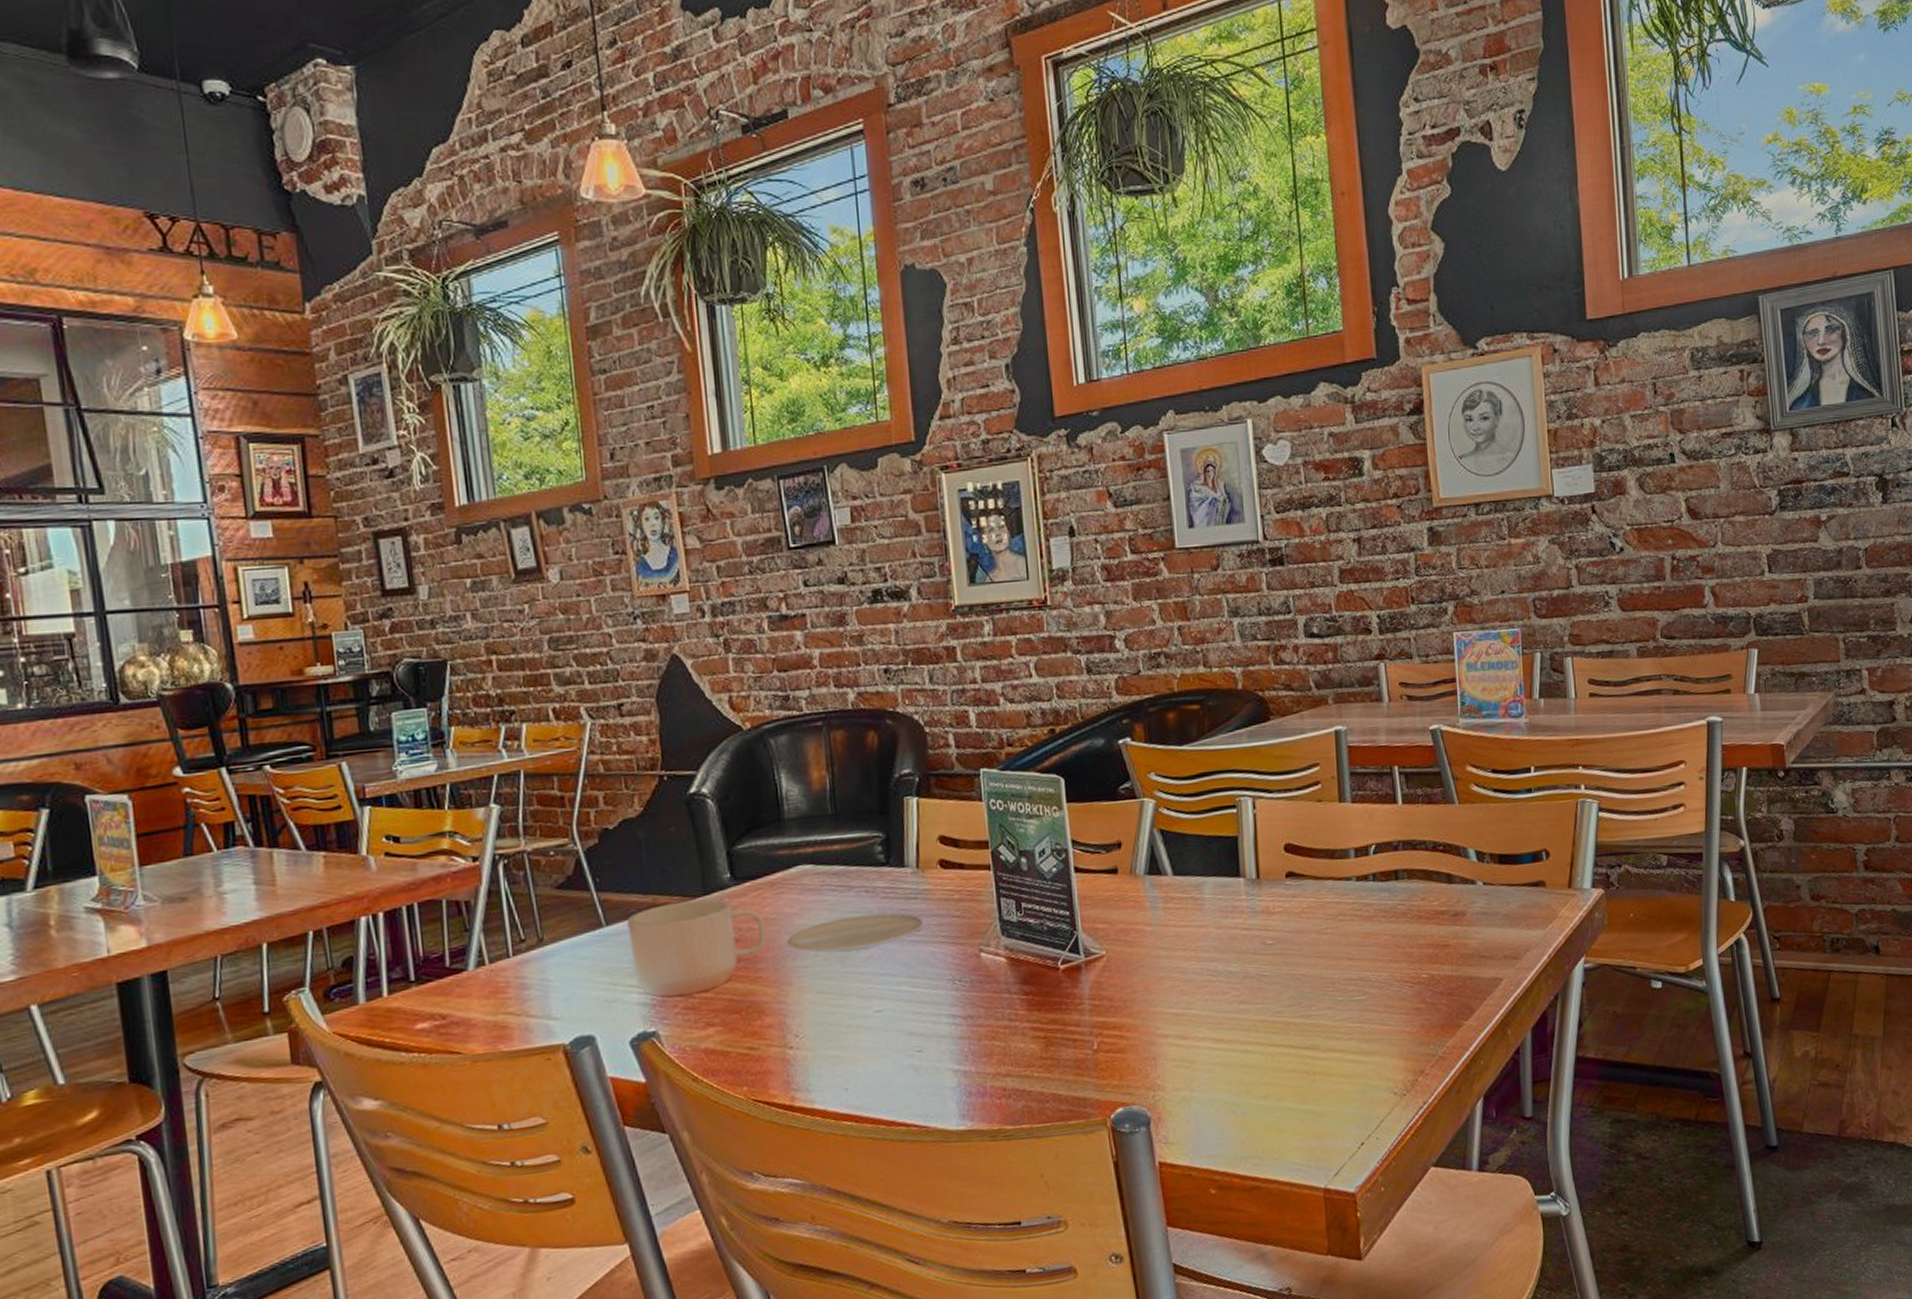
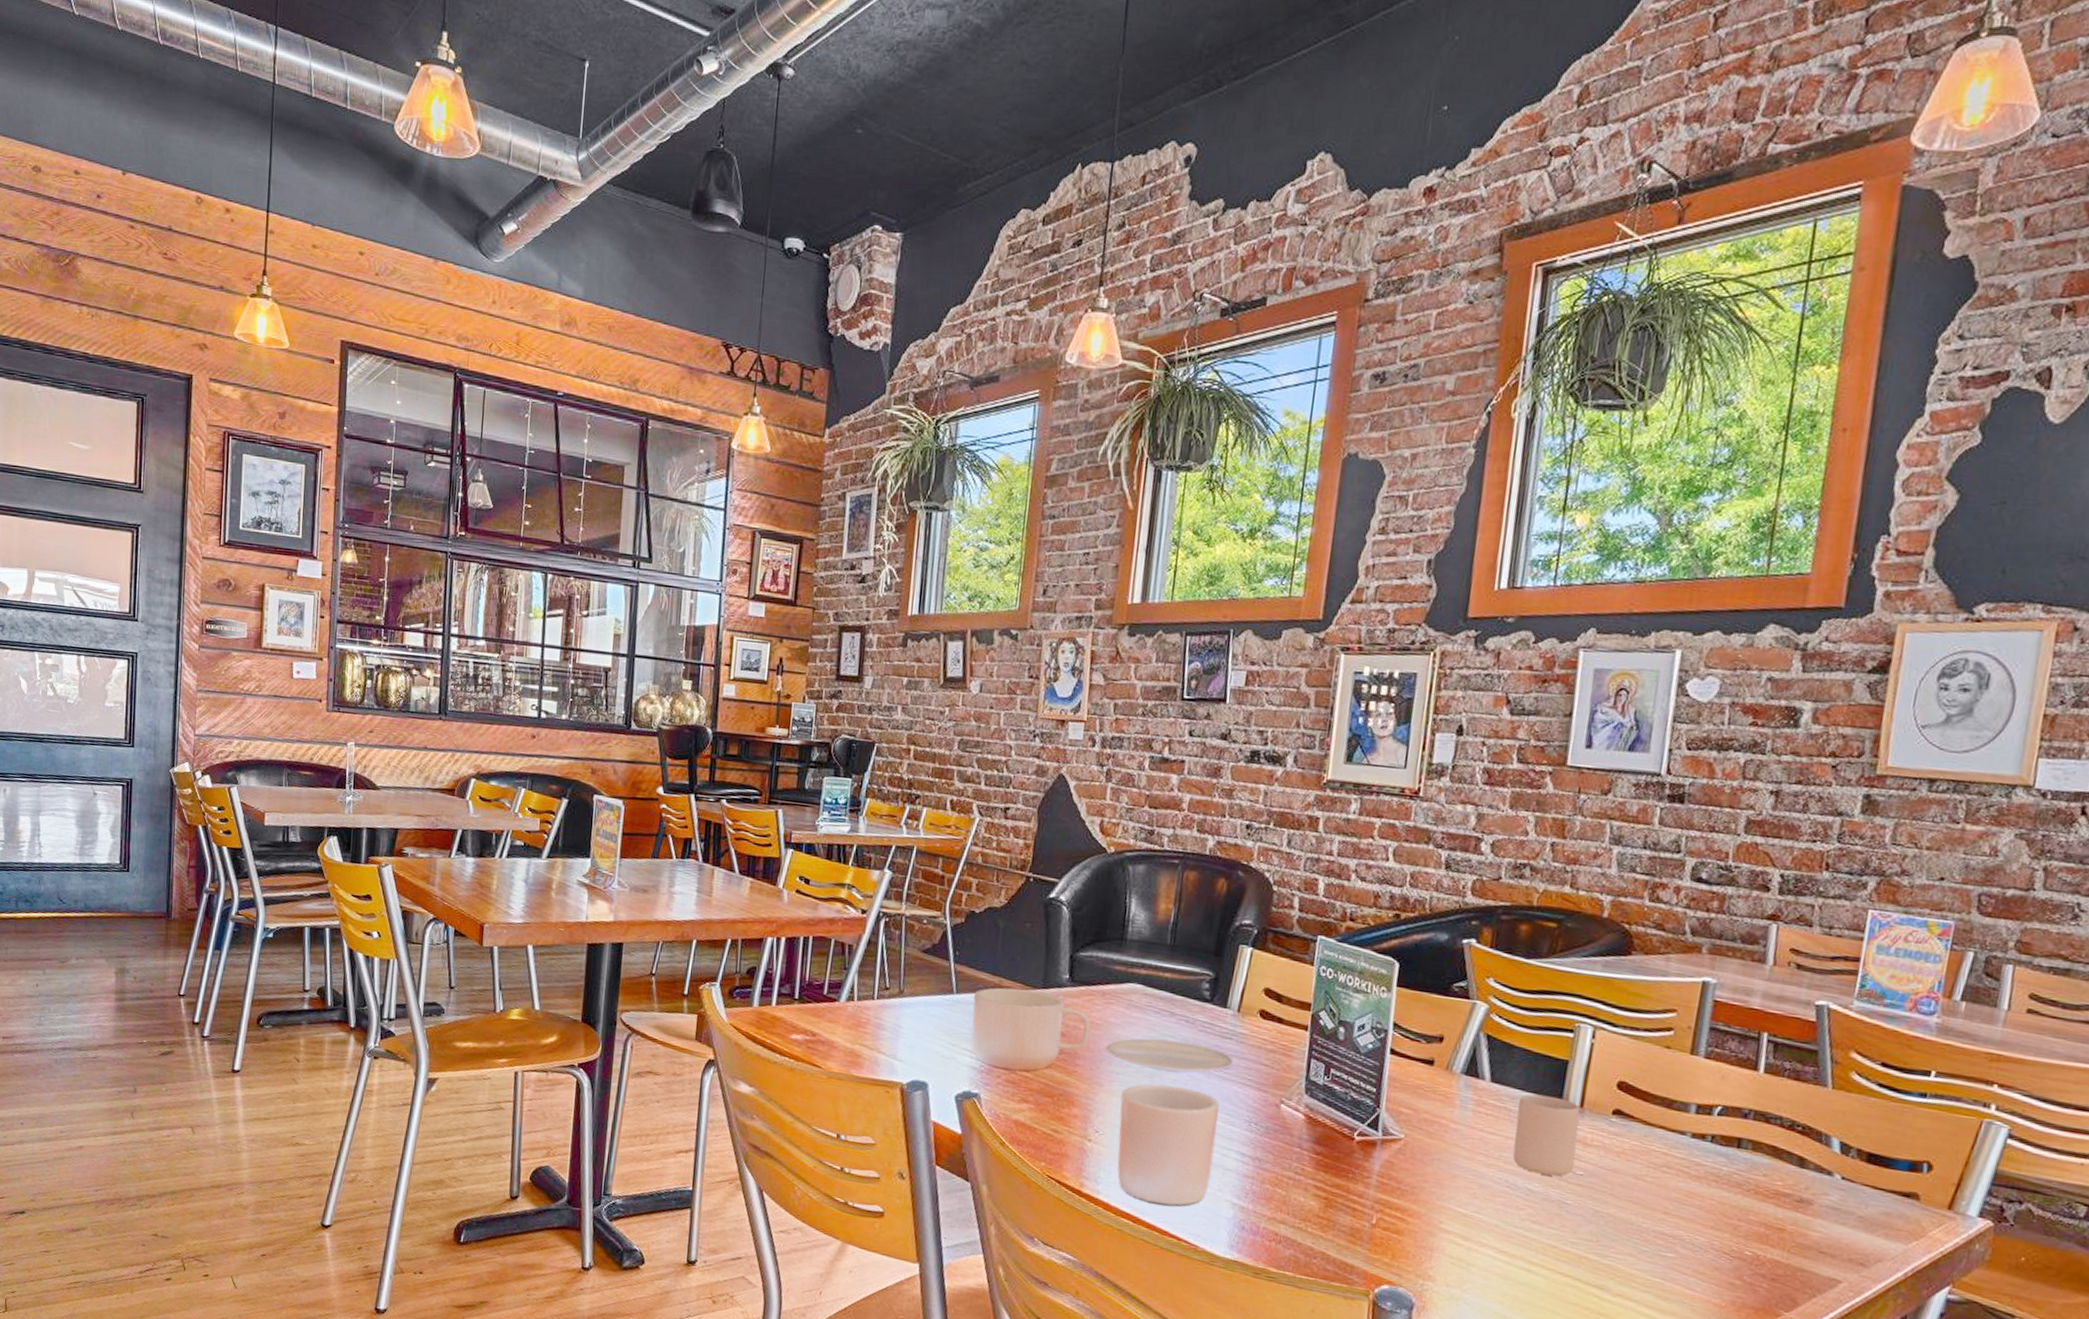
mug: none [814,962,927,1096] -> present [1117,1084,1219,1206]
cup: none [1203,874,1264,954] -> present [1512,1094,1580,1176]

